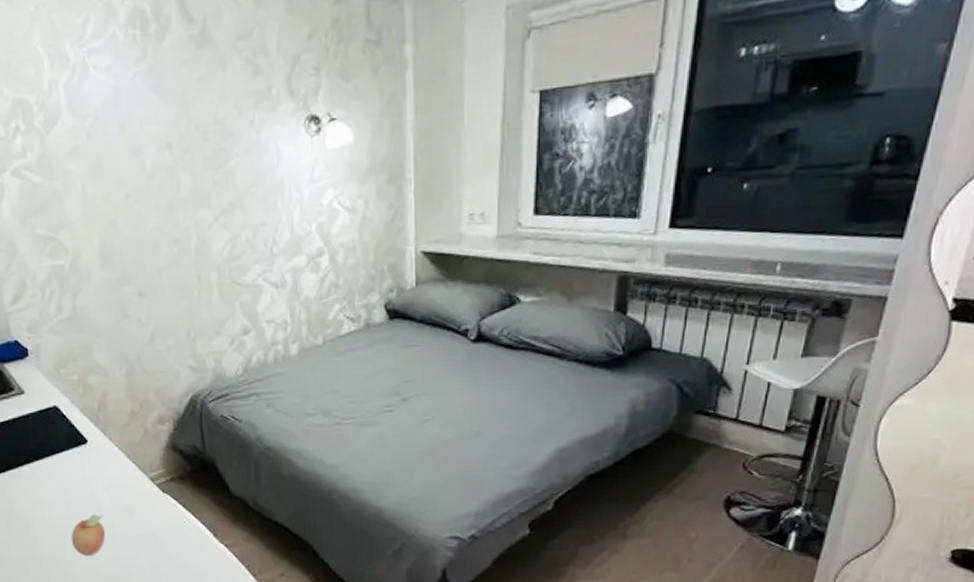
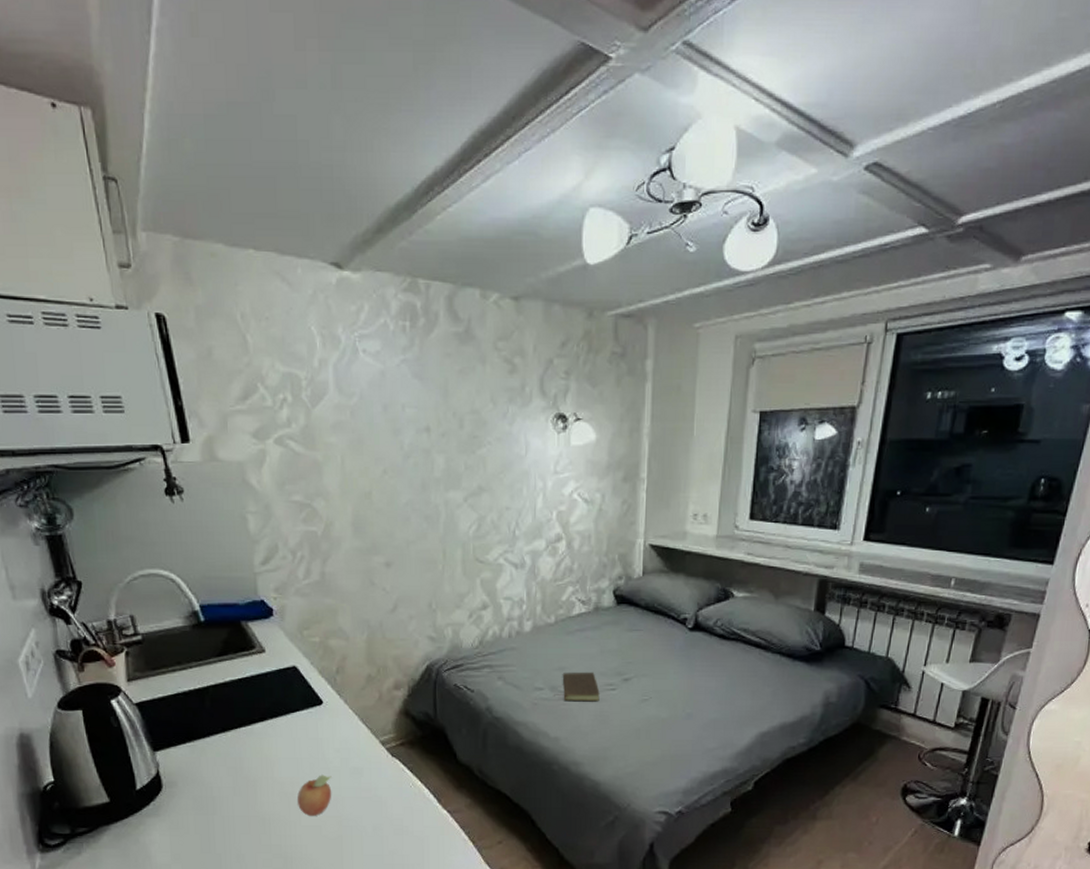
book: none [327,393,377,427] -> present [554,672,600,702]

